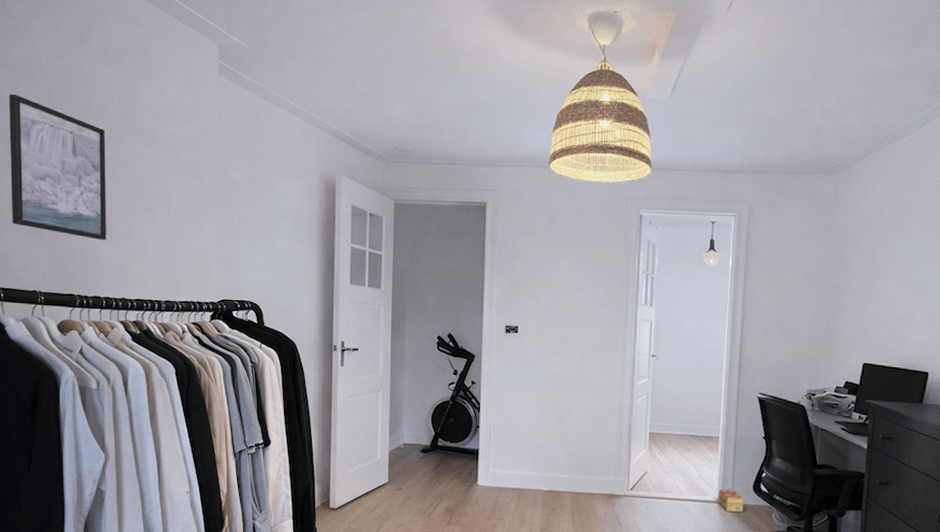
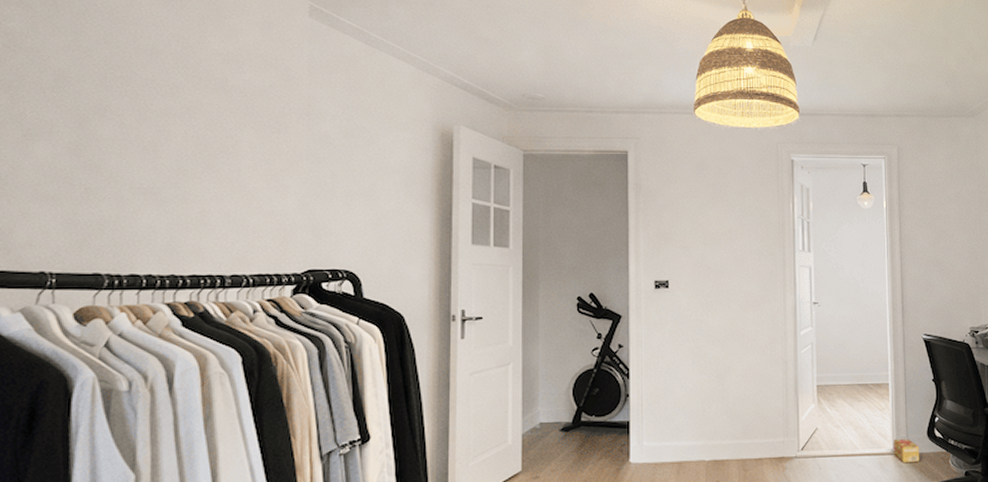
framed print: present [9,93,106,240] -> none [14,35,156,206]

